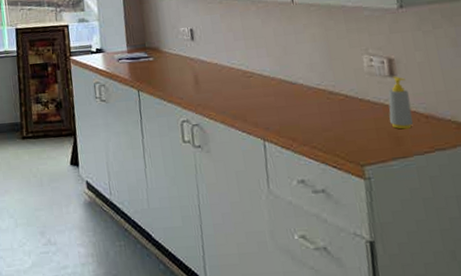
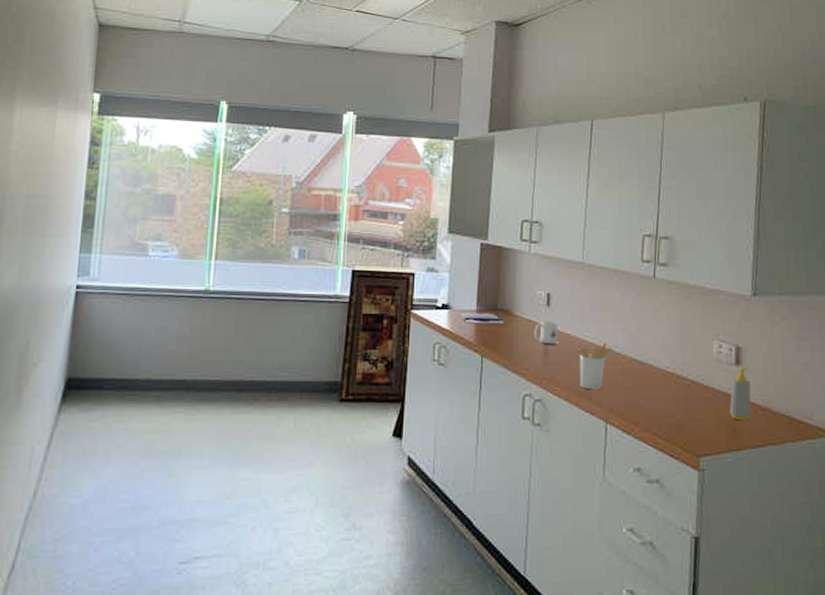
mug: none [183,53,206,75] -> present [534,320,559,345]
utensil holder: none [227,66,260,112] -> present [578,341,612,390]

